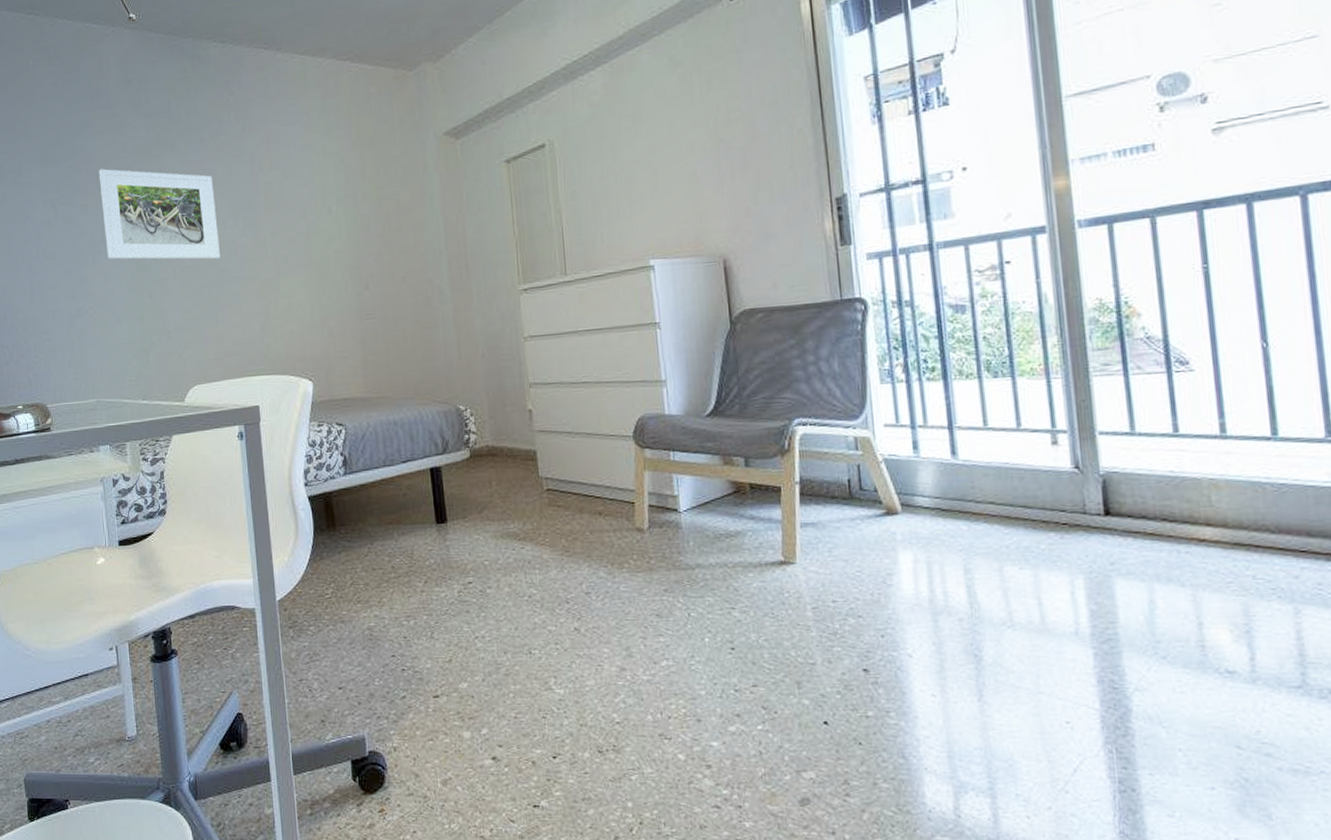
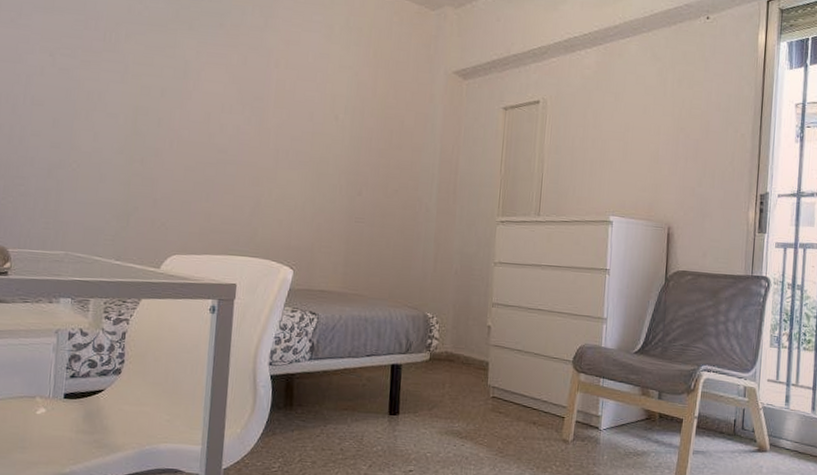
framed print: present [98,168,220,260] -> none [102,29,226,140]

